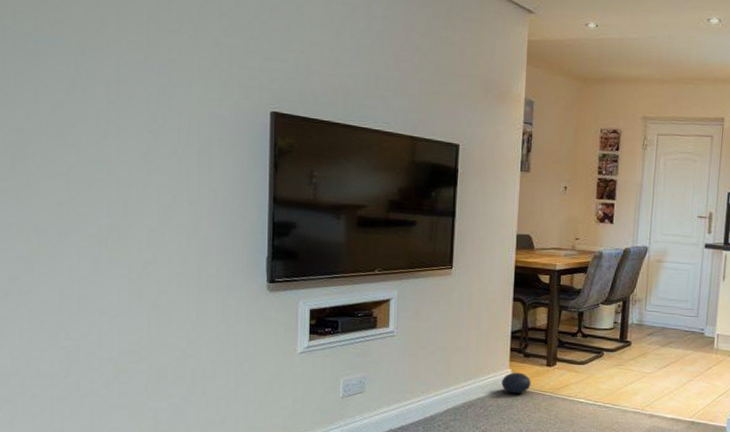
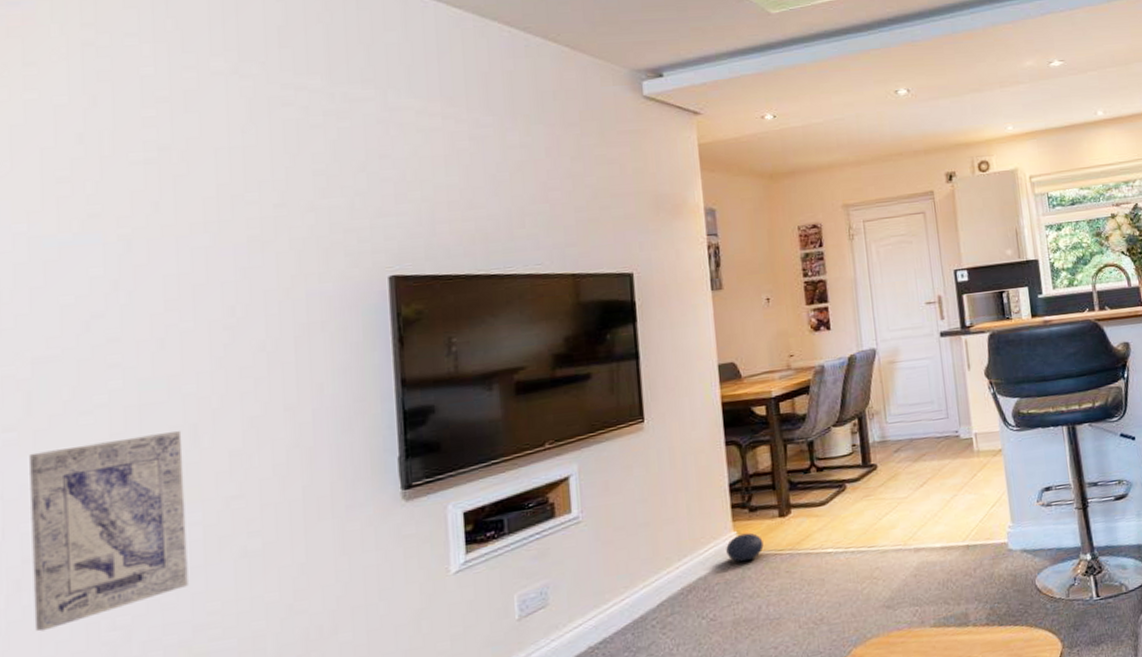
wall art: none [14,200,117,330] -> present [30,431,188,632]

